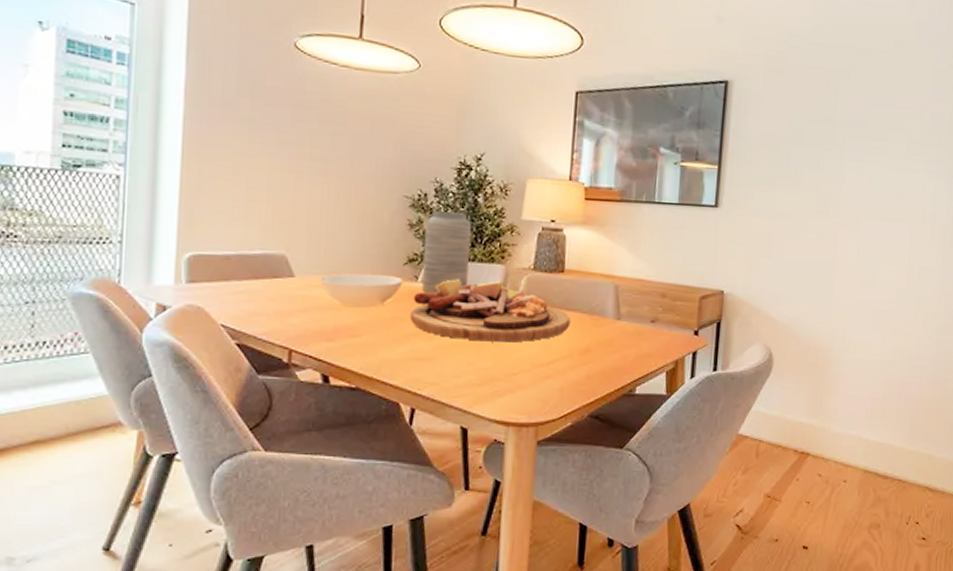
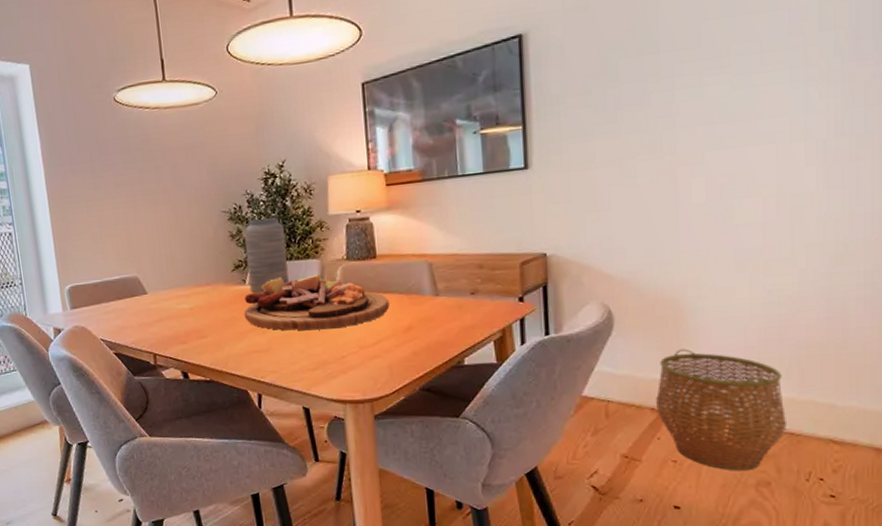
bowl: present [320,273,404,308] -> none [167,282,234,314]
basket: none [798,395,898,513] -> present [655,348,786,471]

